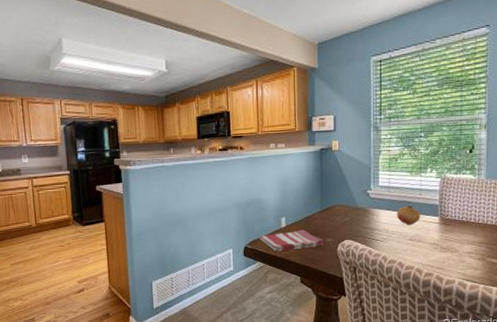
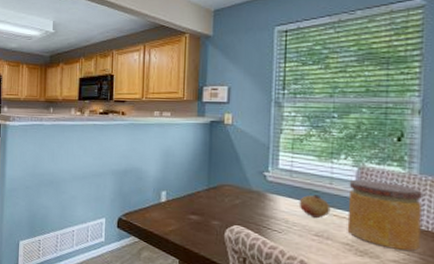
dish towel: present [259,229,324,252] -> none [136,207,209,229]
jar: none [434,188,488,243] -> present [347,179,422,251]

